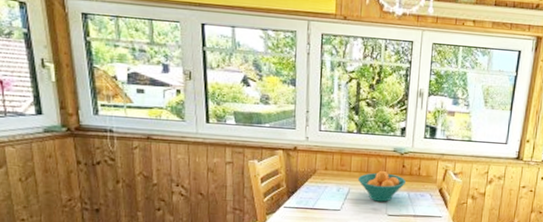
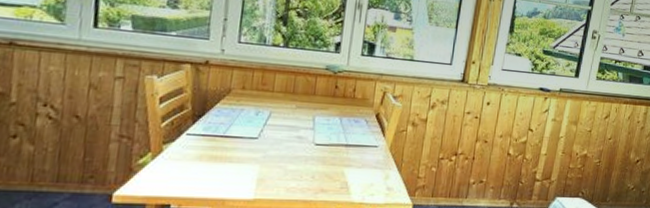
fruit bowl: present [358,170,406,202] -> none [282,91,338,129]

